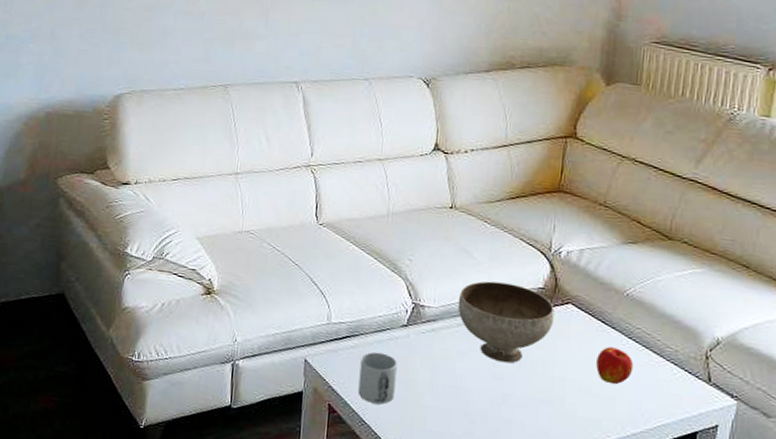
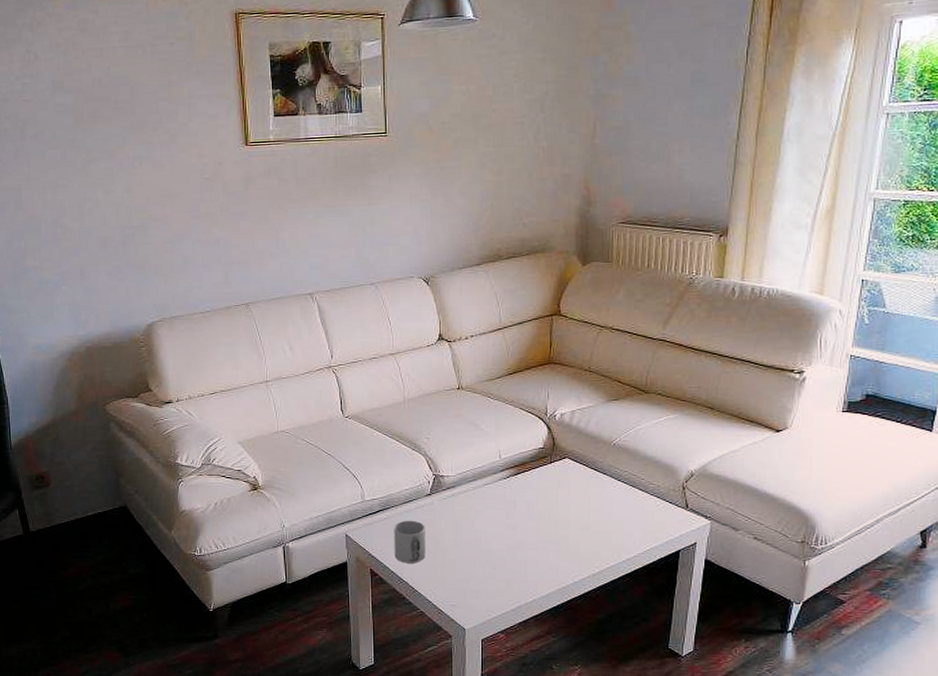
bowl: present [457,281,555,363] -> none [472,448,554,515]
apple: present [596,346,634,384] -> none [593,490,624,520]

